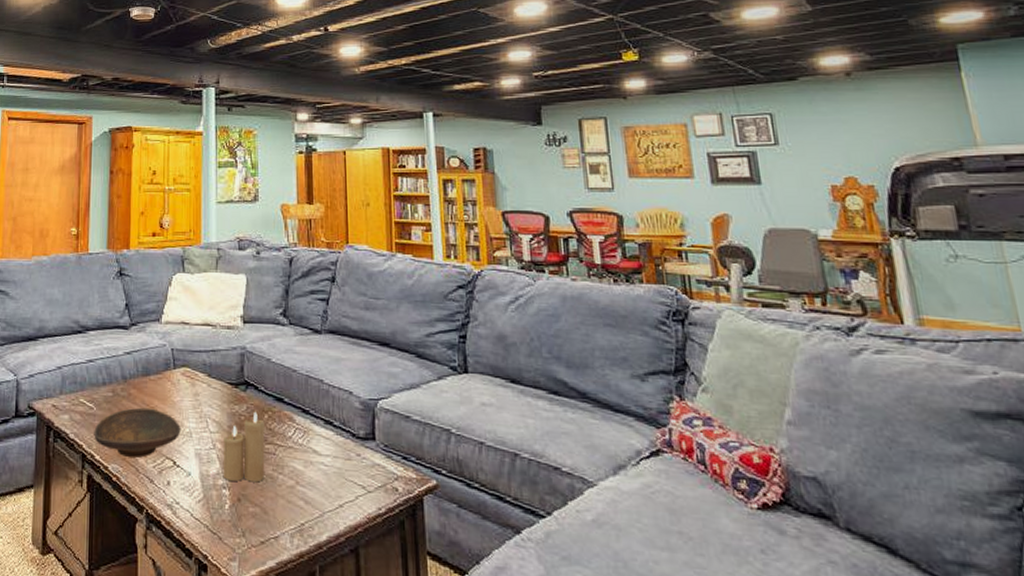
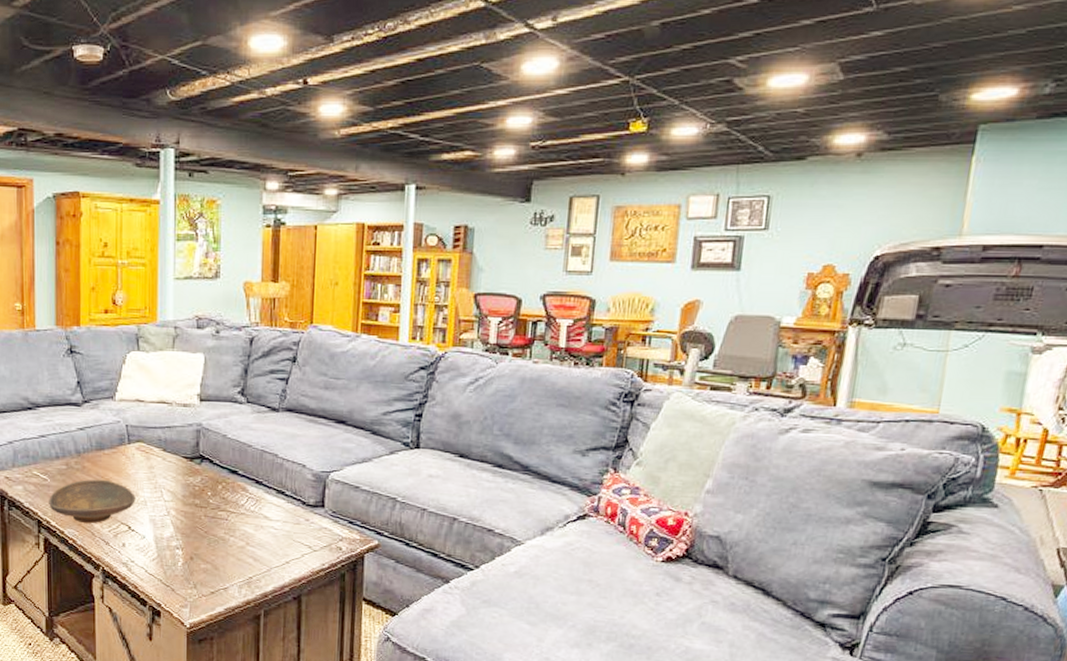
candle: present [223,411,265,483] -> none [176,482,218,544]

